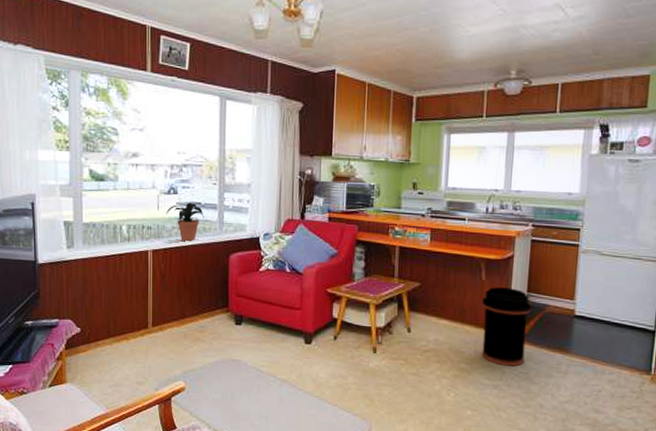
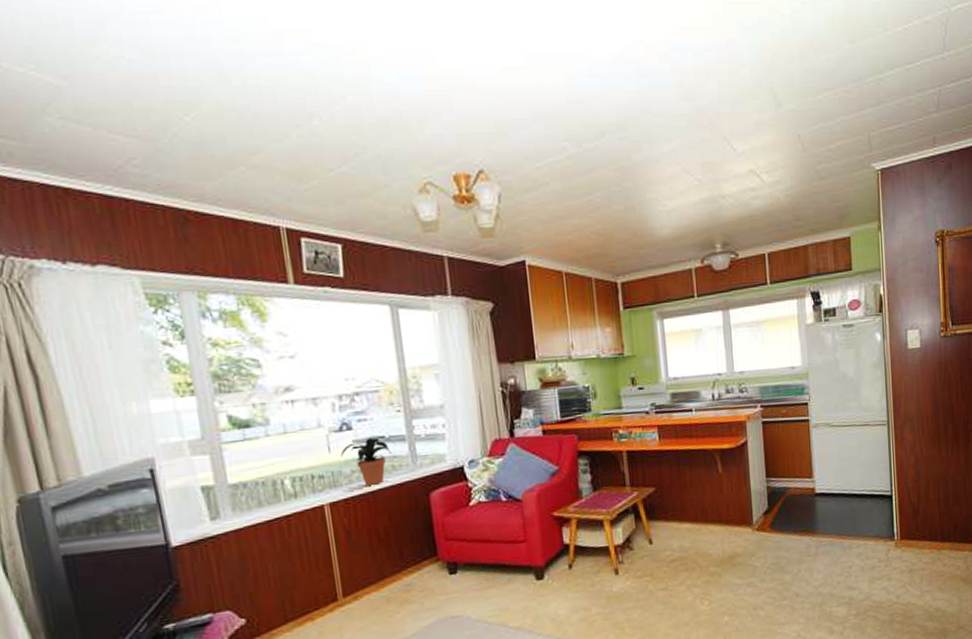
trash can: present [481,287,531,367] -> none [722,476,774,561]

